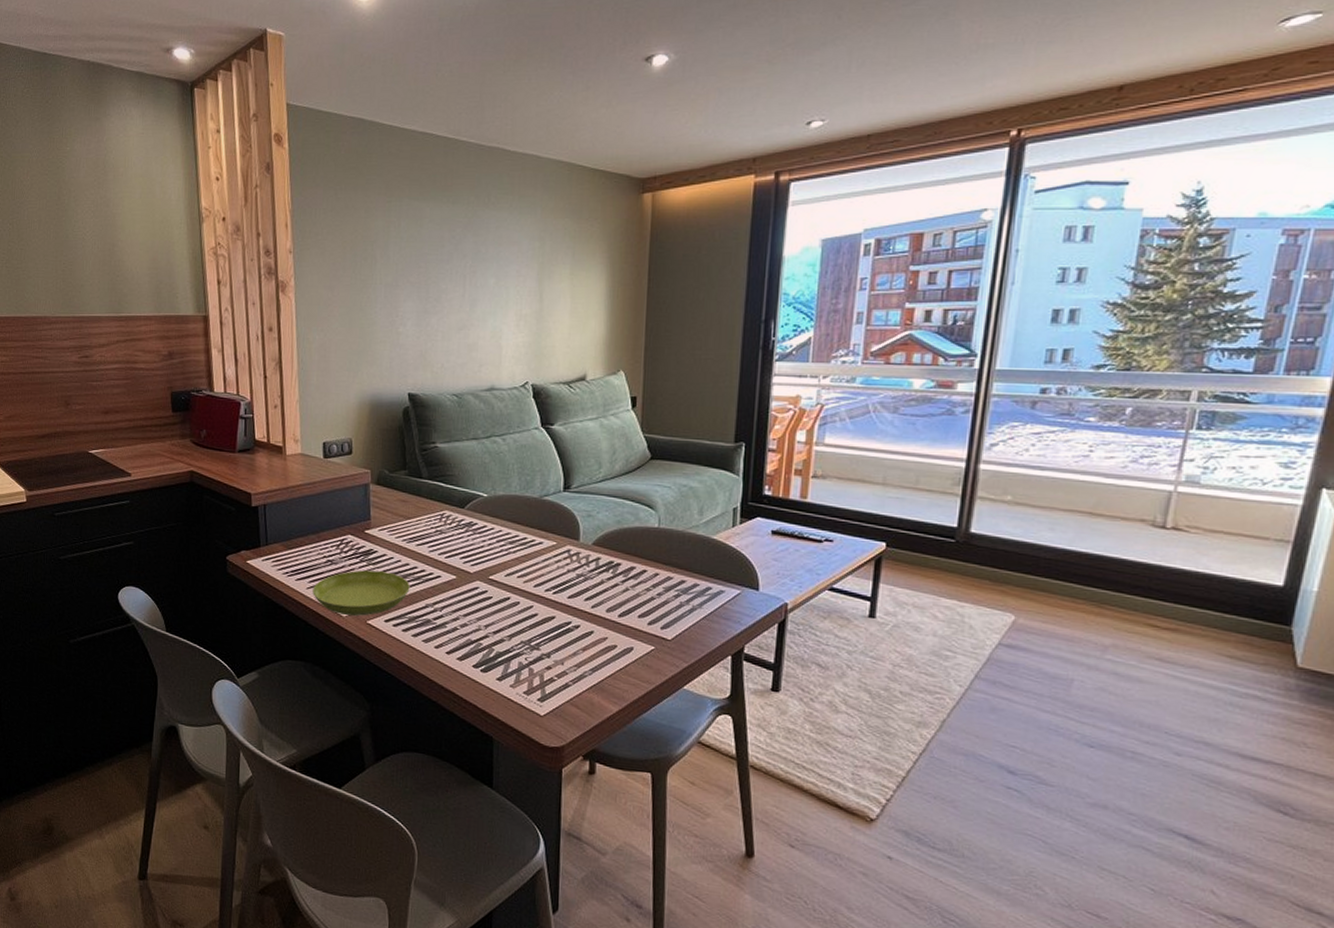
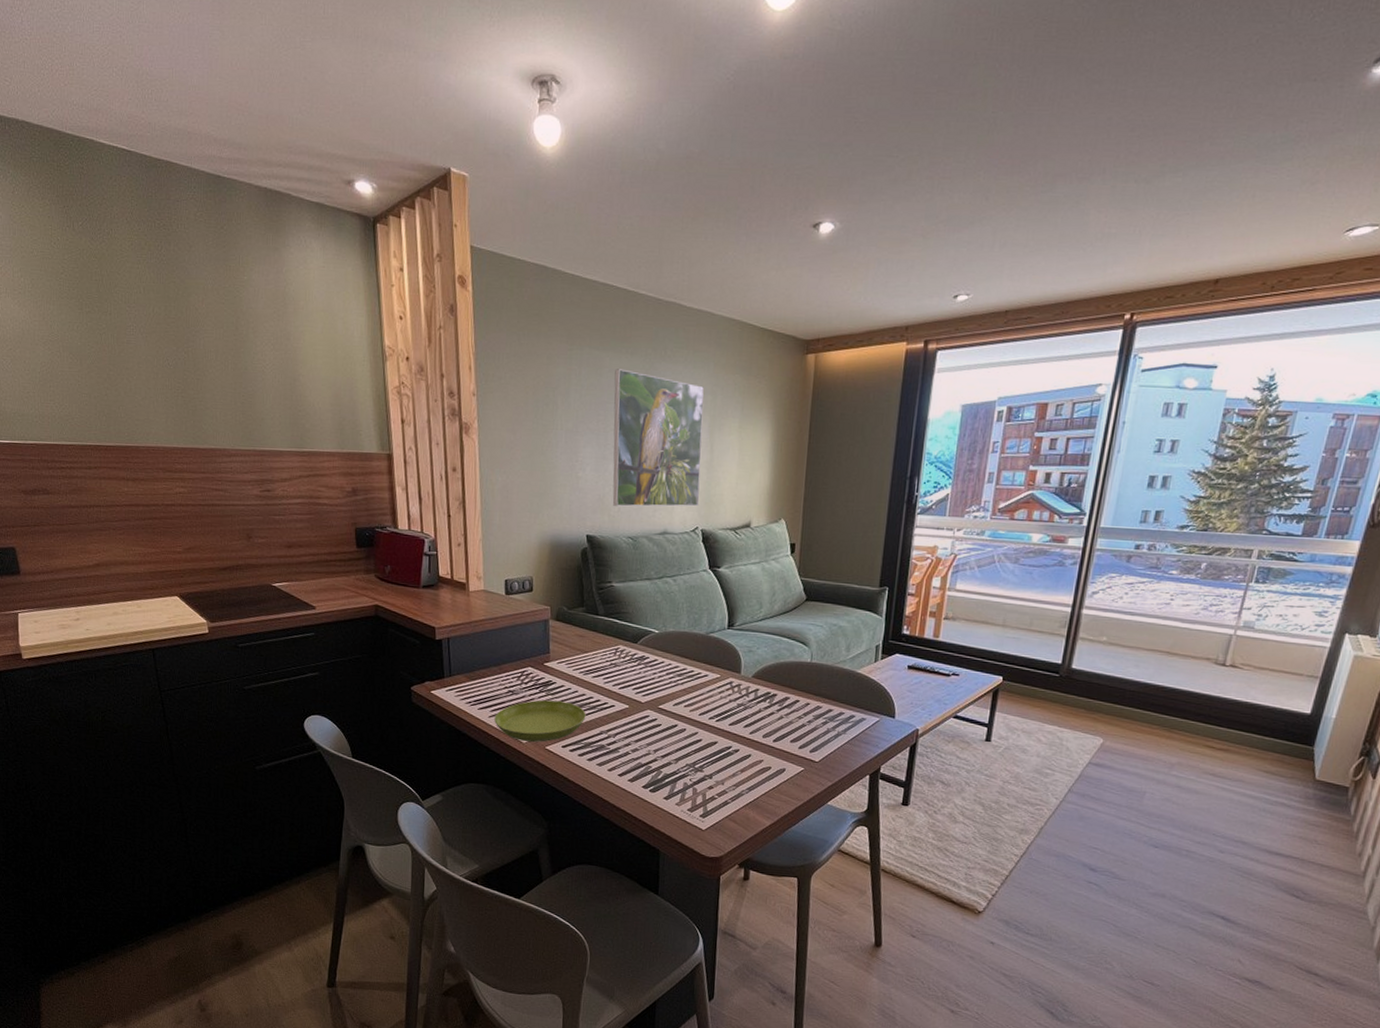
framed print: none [435,219,531,362] -> present [612,369,704,507]

